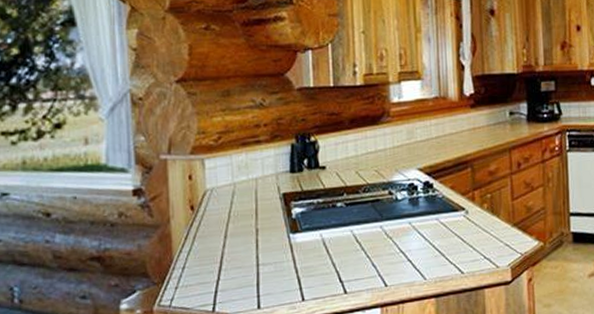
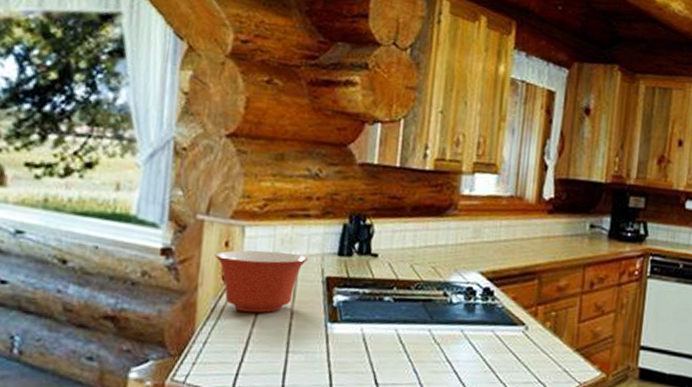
mixing bowl: none [181,176,265,236] -> present [214,250,308,313]

